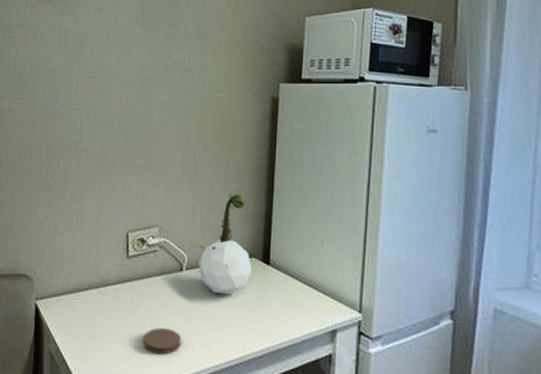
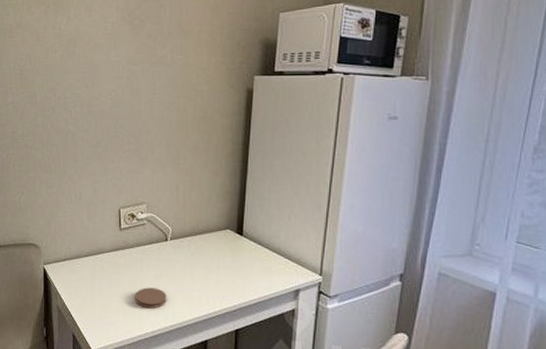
plant: present [198,193,260,295] -> none [181,175,235,261]

